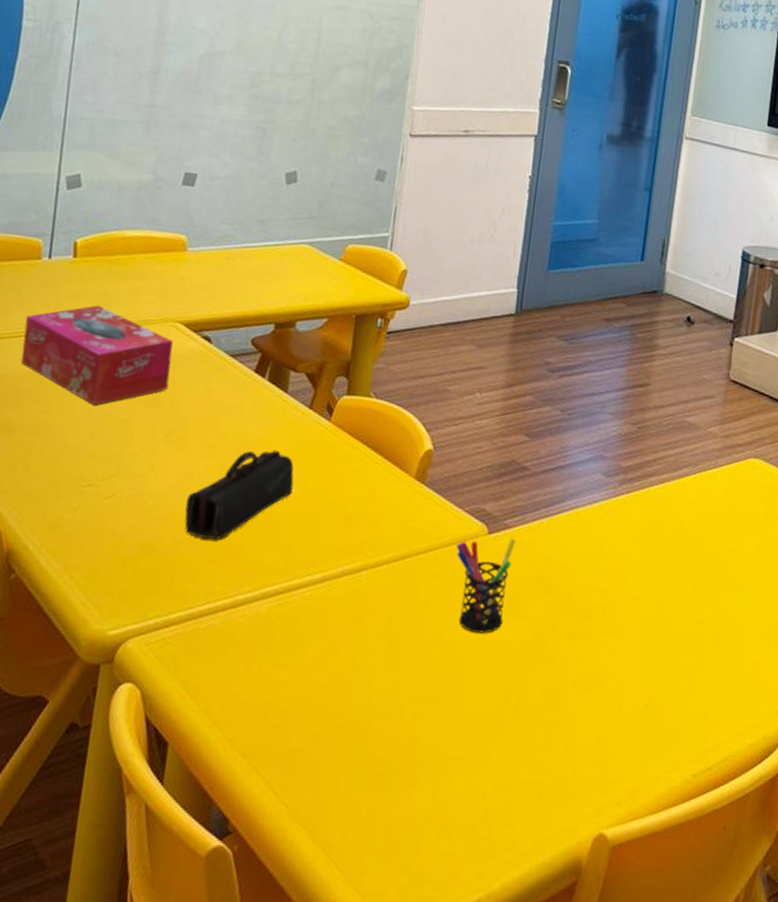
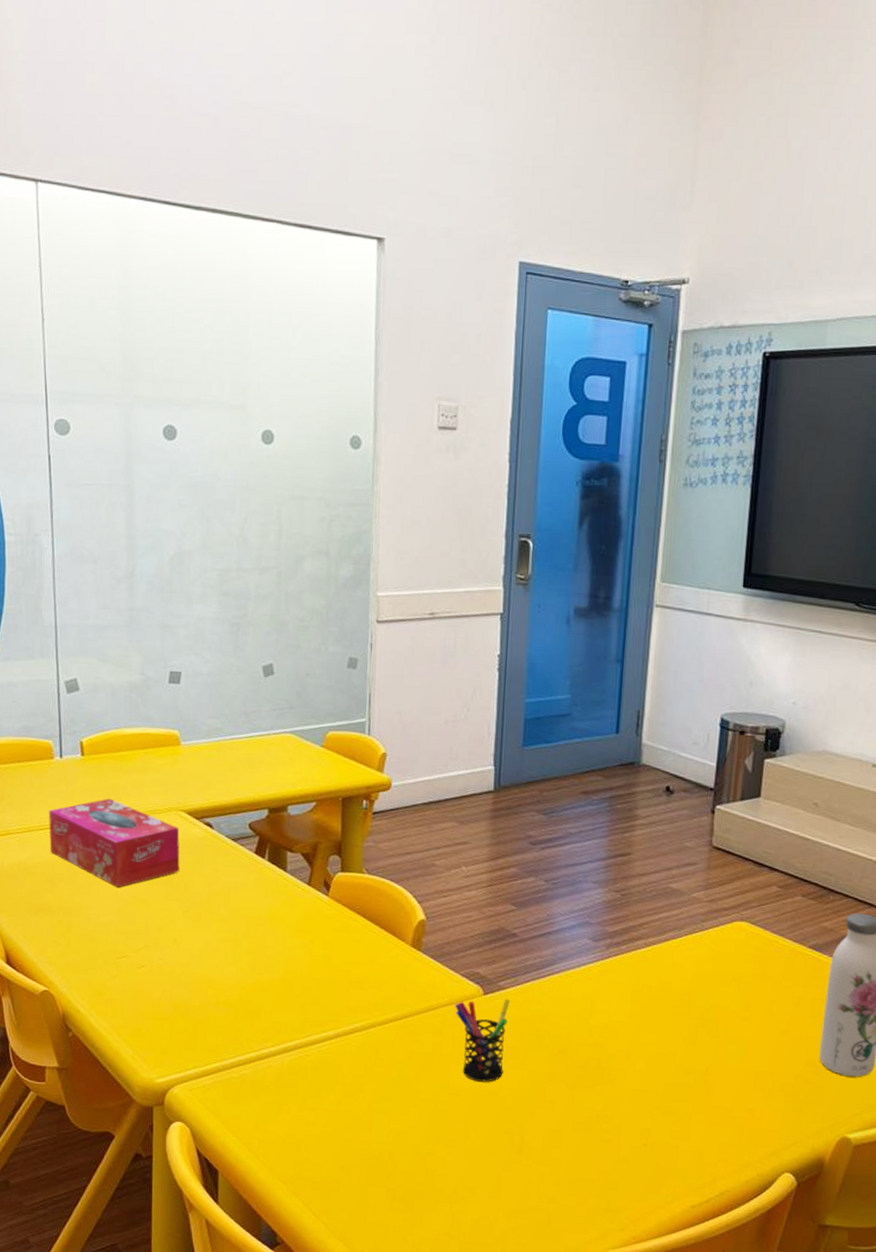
pencil case: present [184,450,294,540] -> none [208,923,301,1002]

